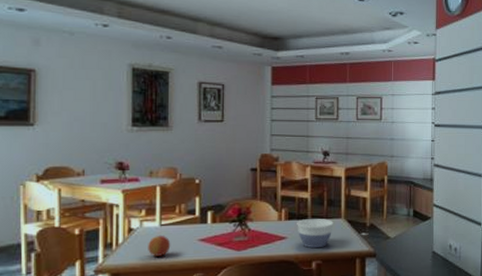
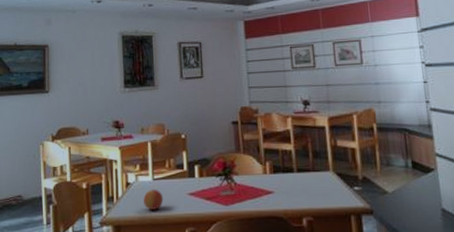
bowl: present [297,218,333,248] -> none [282,171,322,203]

